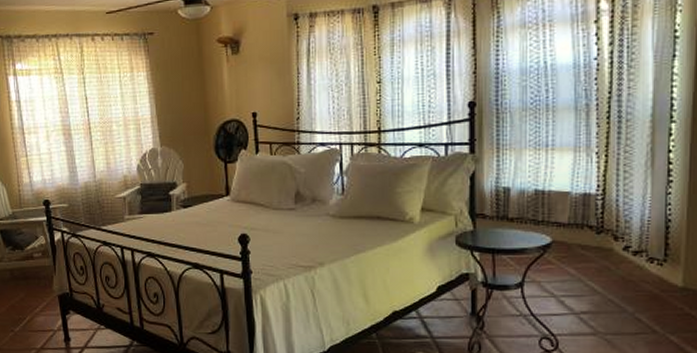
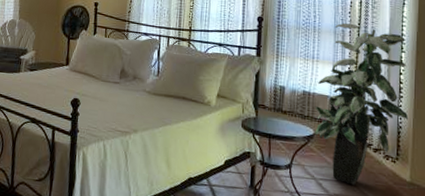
indoor plant: none [551,93,681,298] -> present [315,23,409,185]

